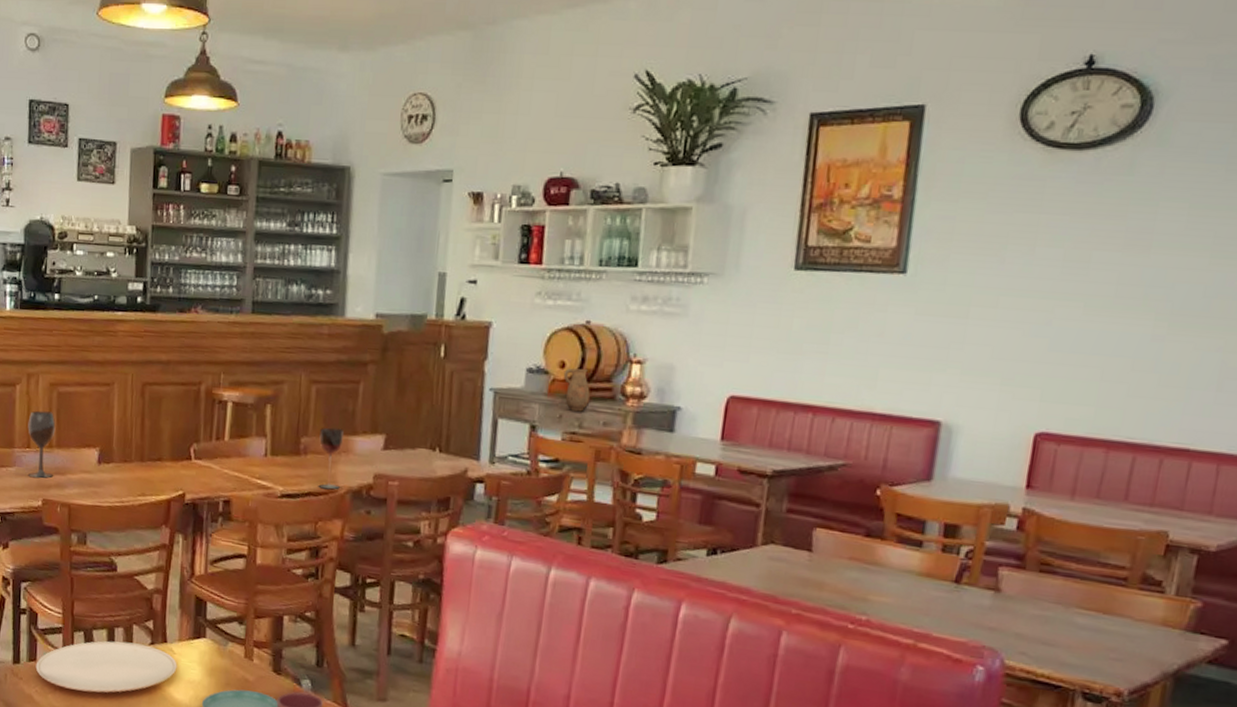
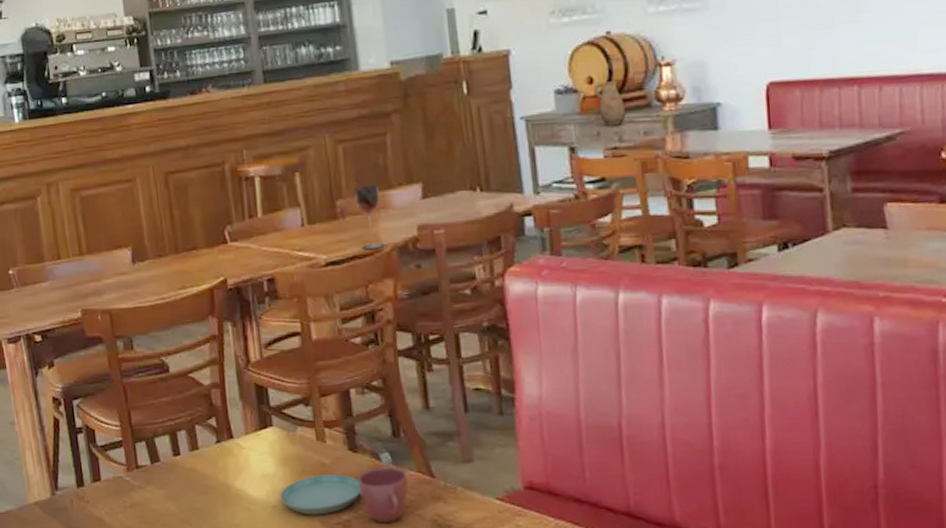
wine glass: present [28,410,56,479] -> none [54,218,88,290]
plate: present [35,641,177,693] -> none [101,444,248,504]

